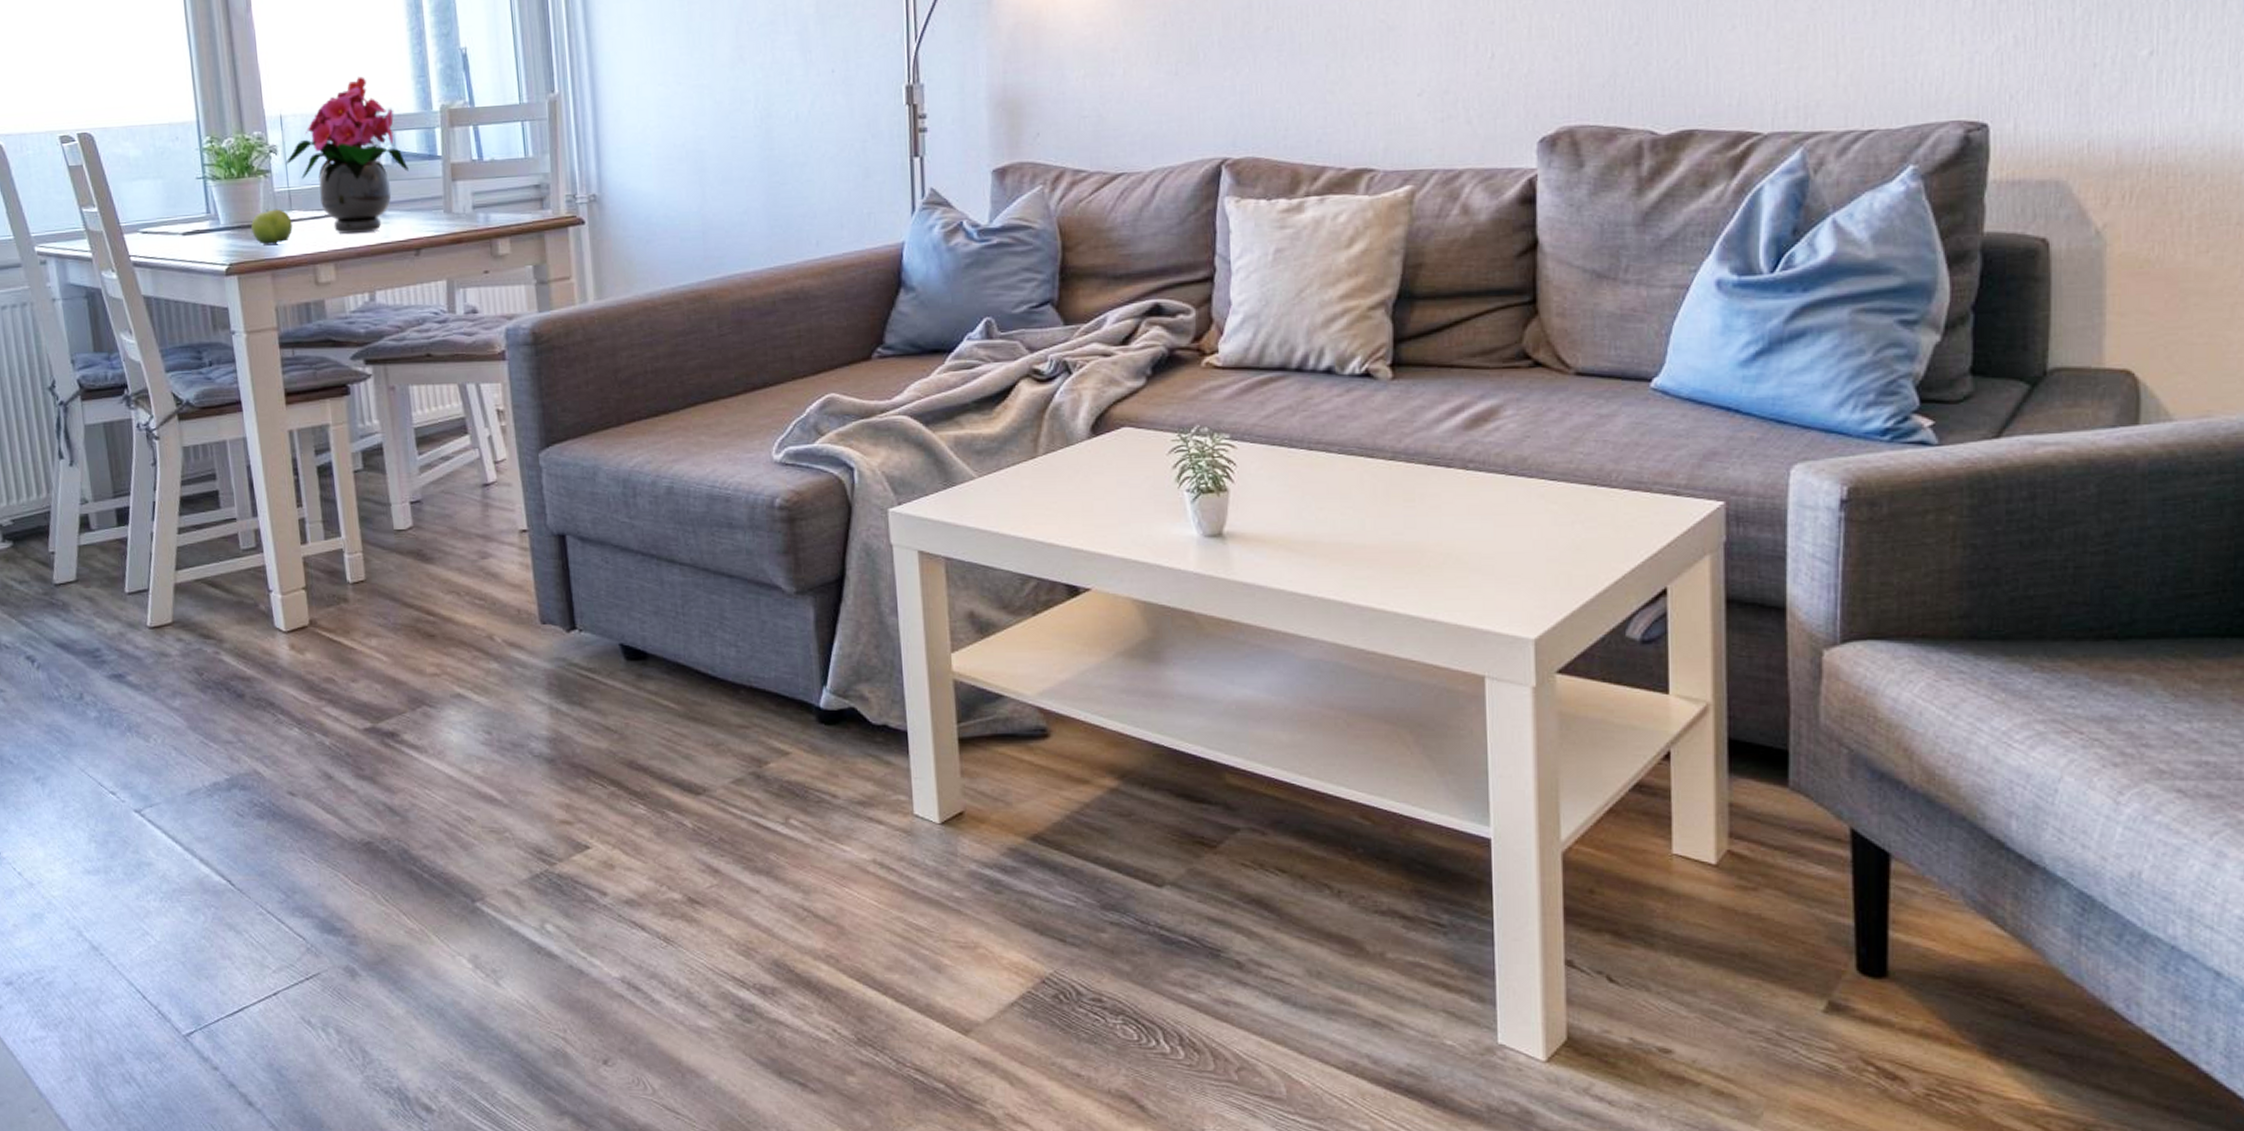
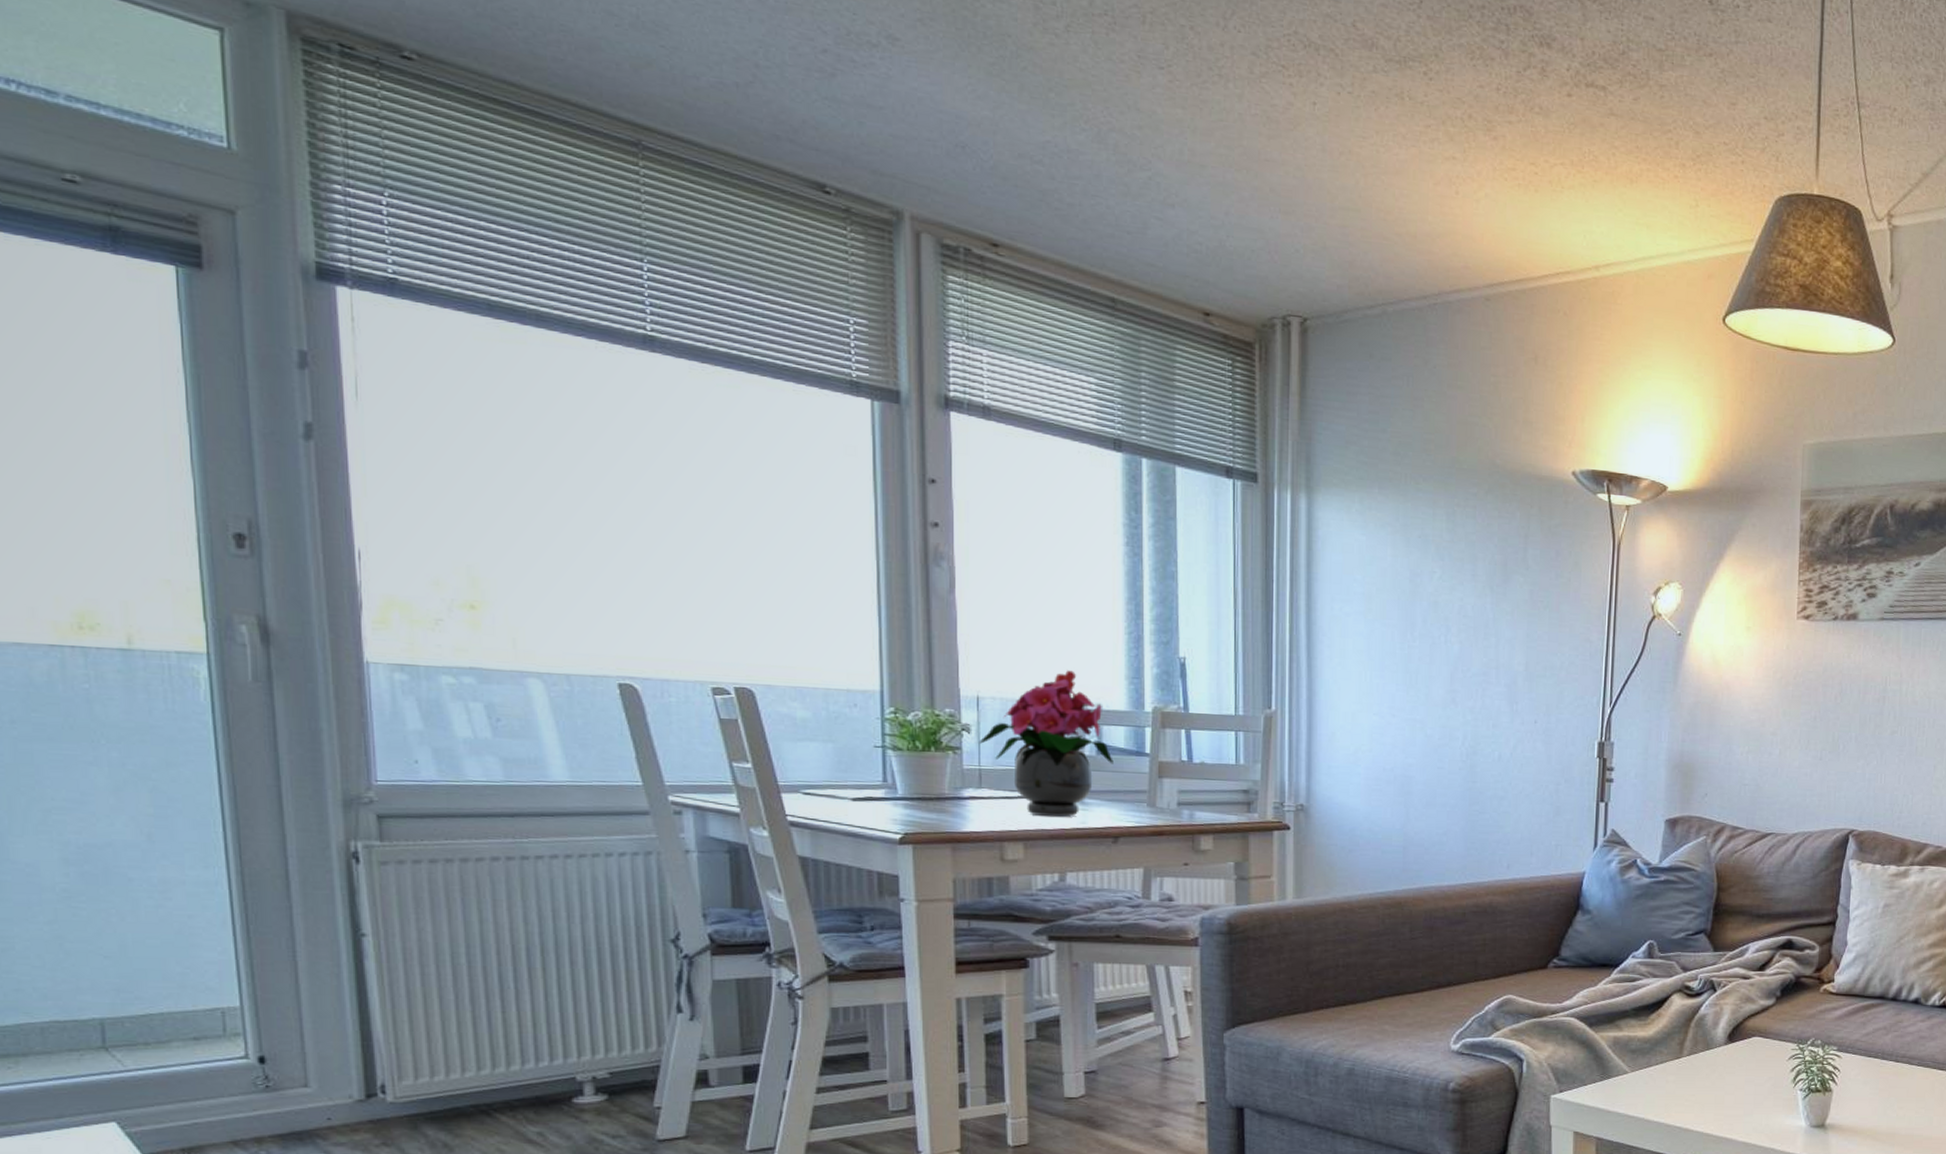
fruit: present [251,208,293,245] -> none [933,784,980,820]

